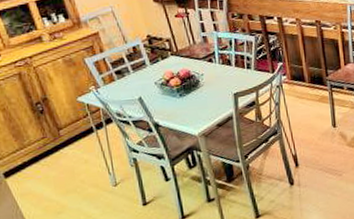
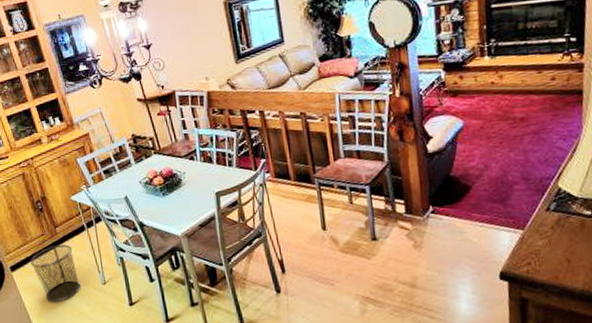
waste bin: none [28,147,89,207] -> present [30,244,81,302]

